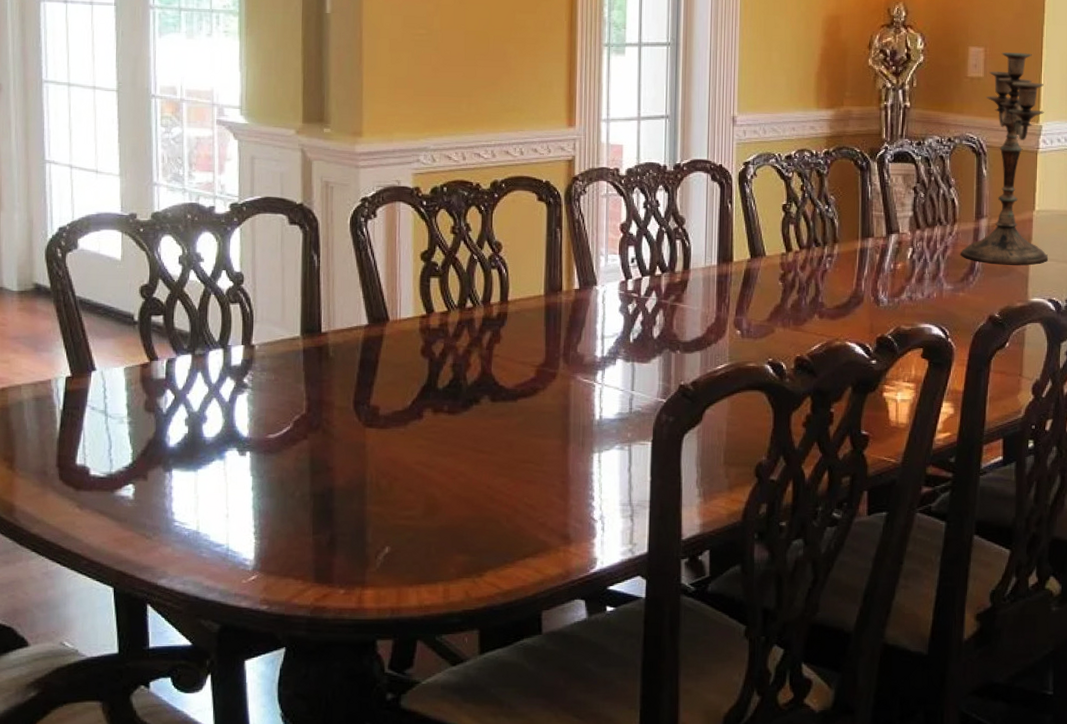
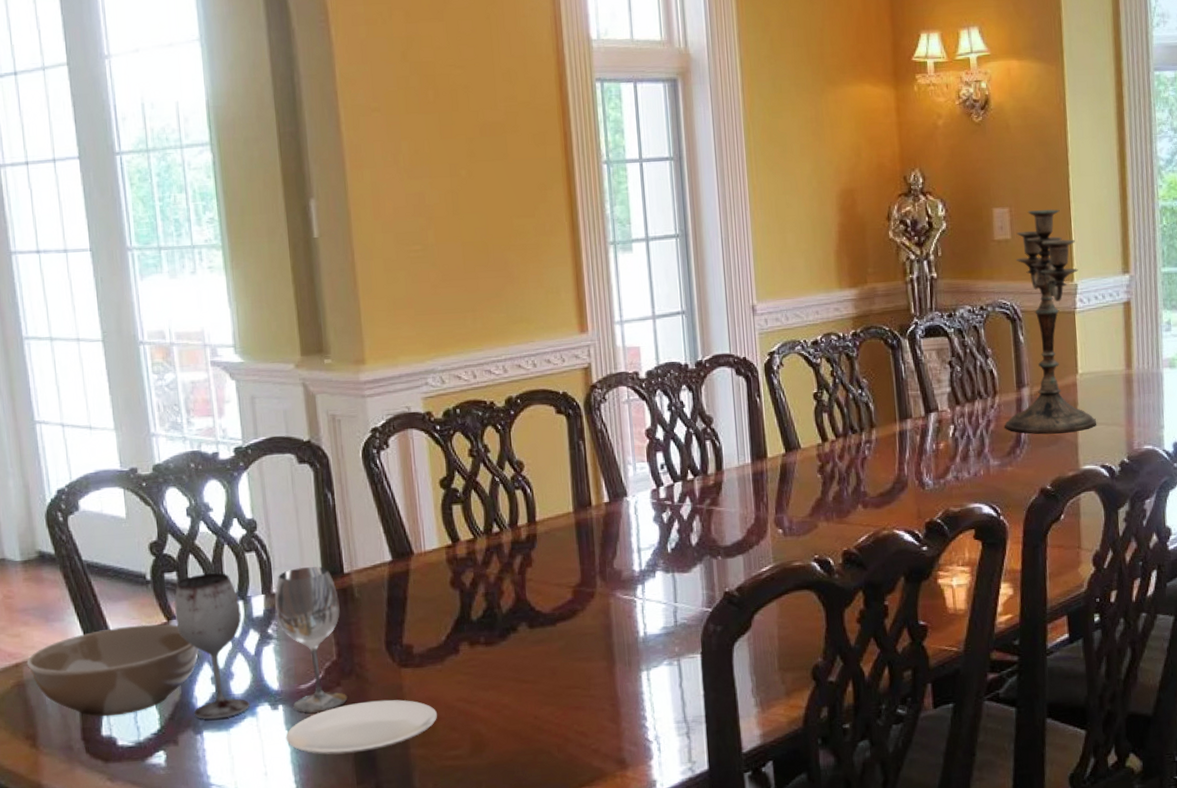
bowl: none [12,362,176,447] -> present [26,624,199,717]
wineglass: none [158,320,315,462] -> present [174,566,348,720]
plate: none [250,456,396,504] -> present [285,699,438,755]

